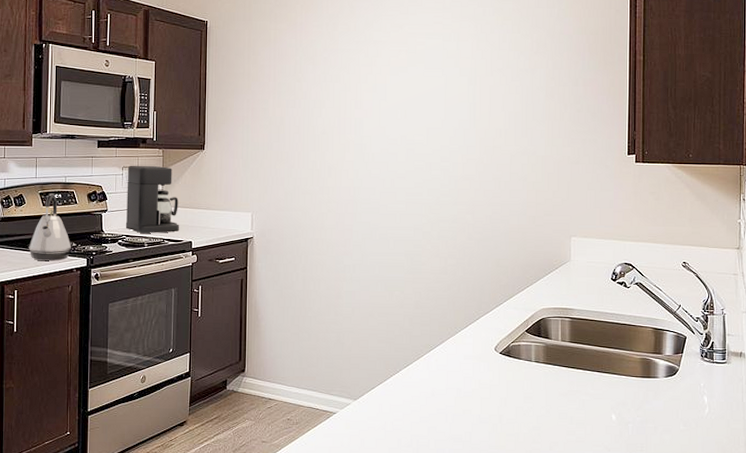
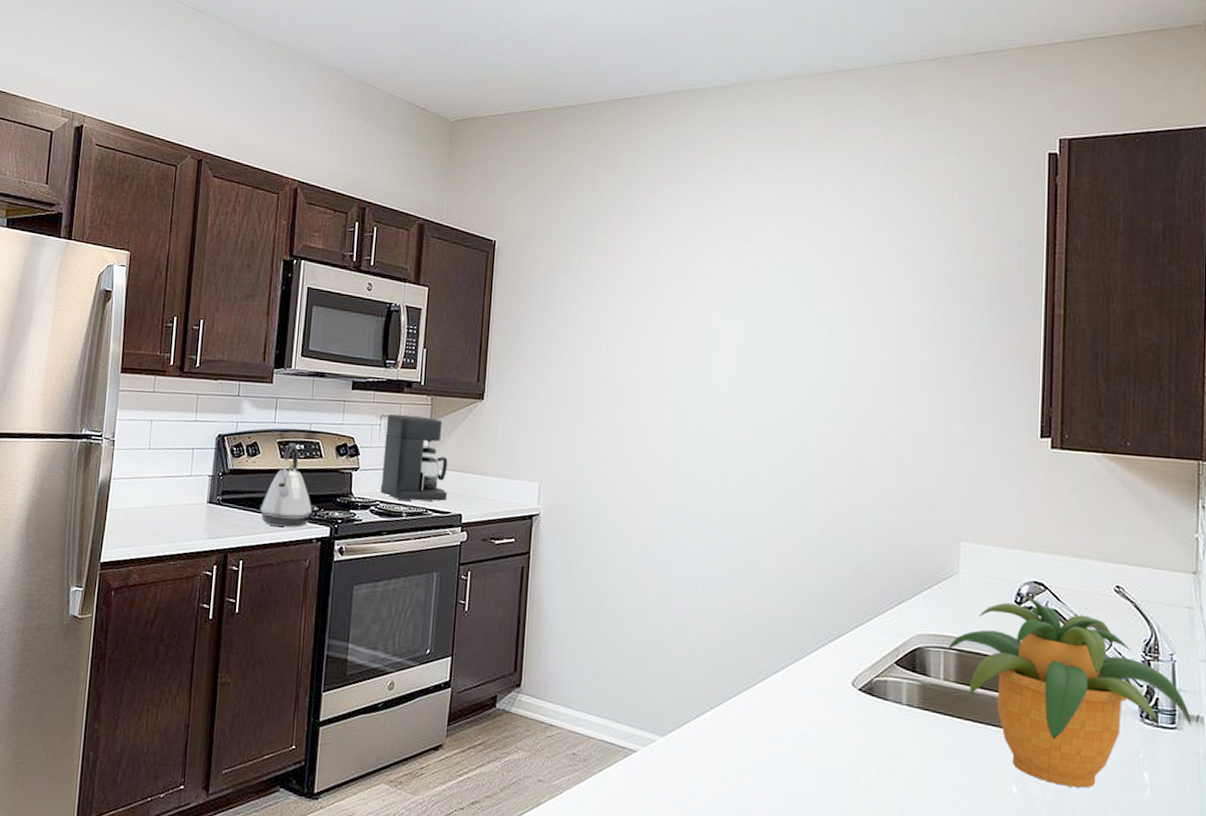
potted plant: none [563,274,737,411] -> present [947,595,1192,788]

